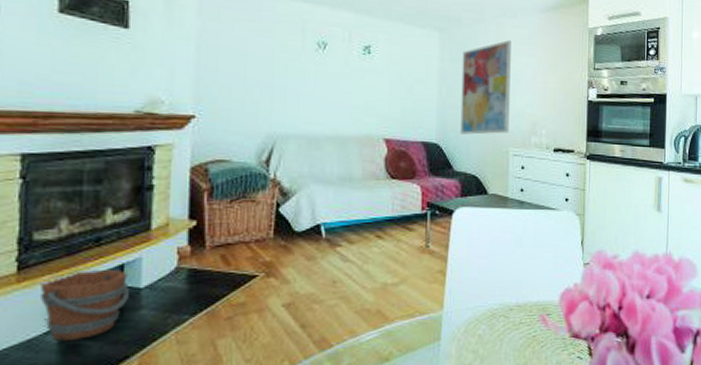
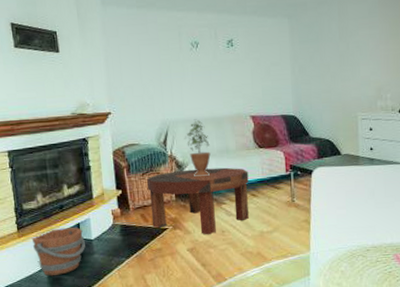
coffee table: none [236,199,375,286] -> present [147,167,249,235]
potted plant: none [294,136,329,210] -> present [184,119,211,178]
wall art: present [460,40,511,135] -> none [310,16,356,105]

